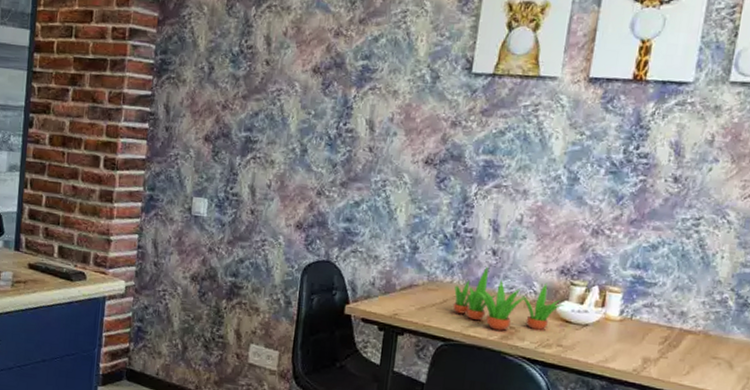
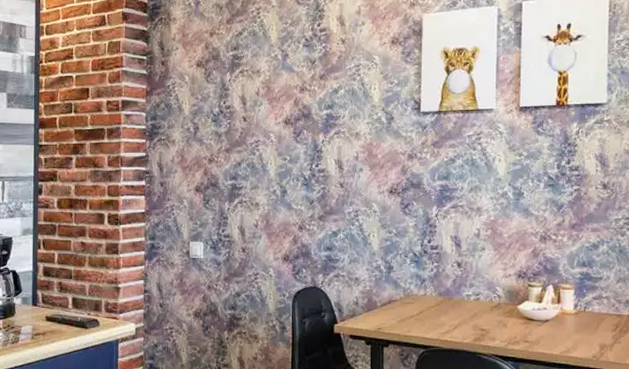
succulent plant: present [452,266,564,331] -> none [428,278,525,333]

